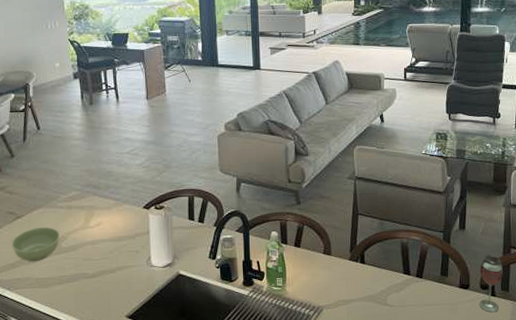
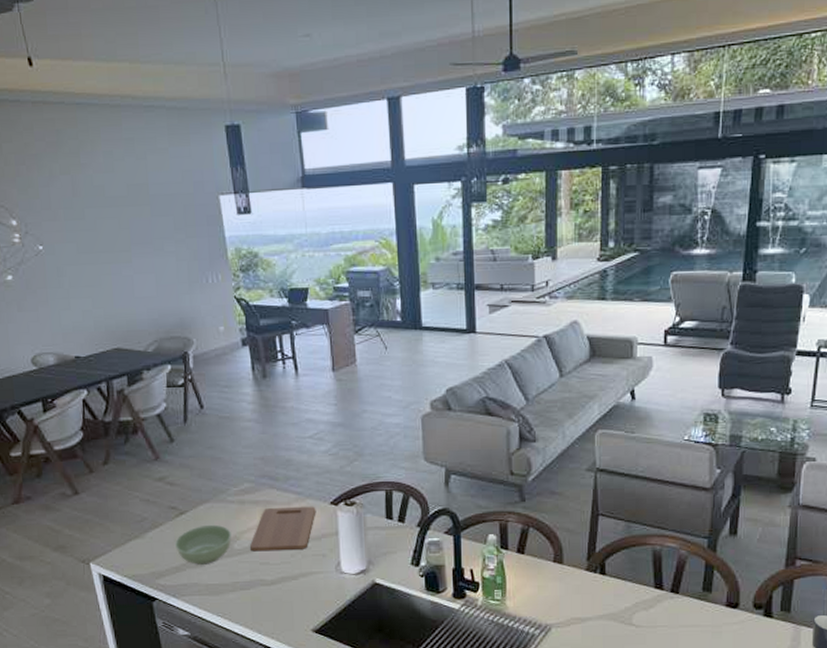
cutting board: none [76,210,131,249] -> present [250,506,316,552]
wineglass: present [479,255,504,313] -> none [751,567,785,637]

